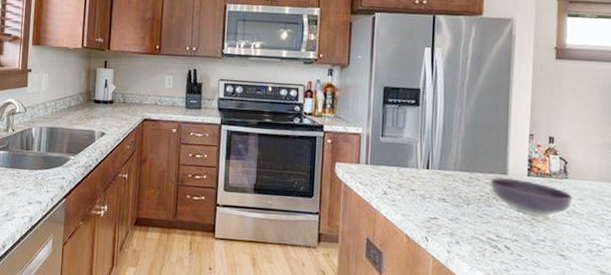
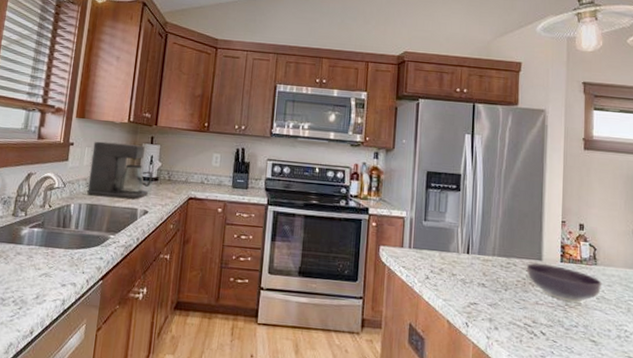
coffee maker: none [47,67,108,123] -> present [87,141,153,200]

